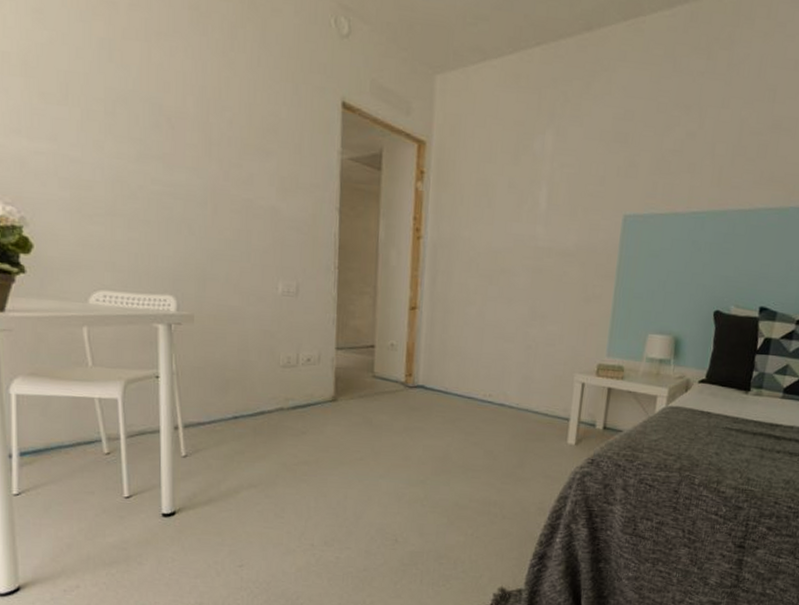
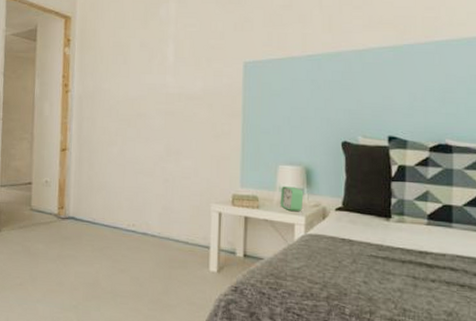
alarm clock: none [645,356,670,383] -> present [280,186,304,211]

